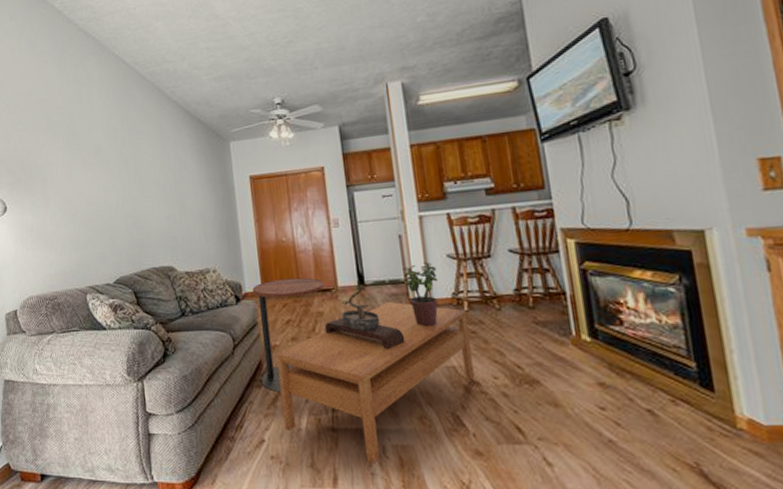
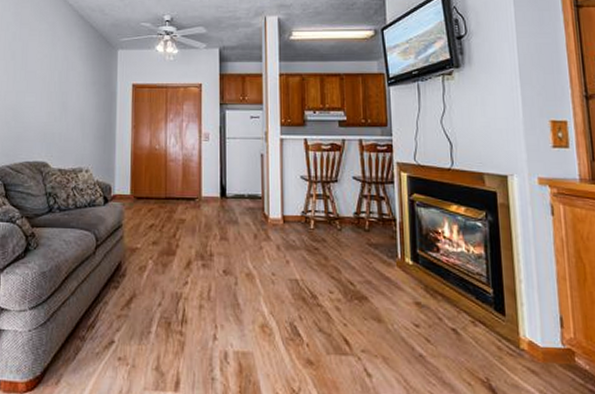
side table: present [252,277,324,393] -> none [118,184,189,295]
coffee table: present [276,301,475,463] -> none [135,214,314,368]
bonsai tree: present [324,281,406,350] -> none [185,193,256,260]
potted plant: present [401,261,439,326] -> none [259,180,291,240]

